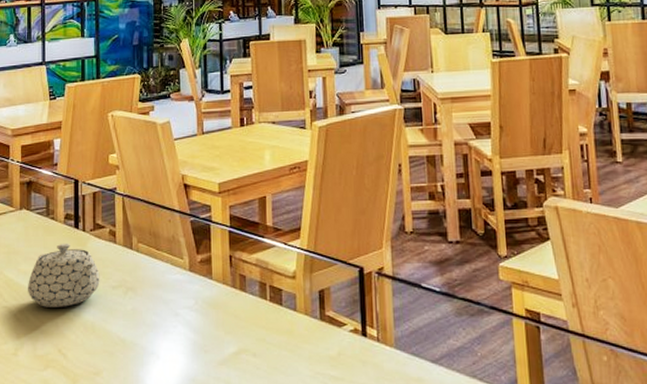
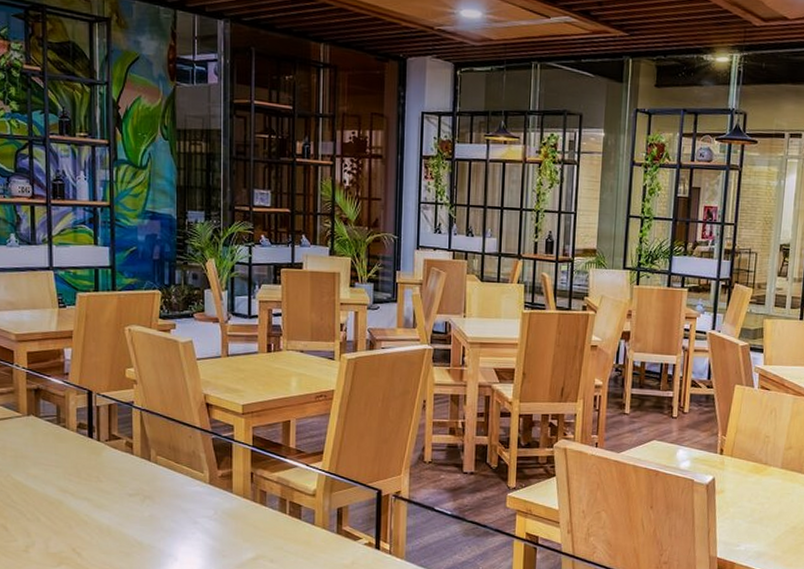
teapot: present [28,243,100,307] -> none [38,450,116,511]

